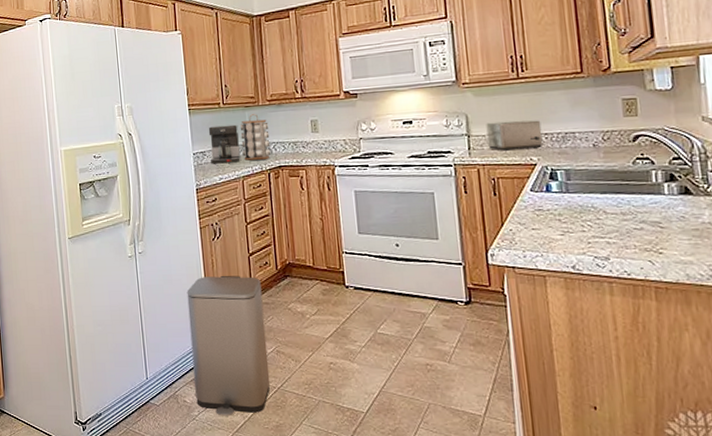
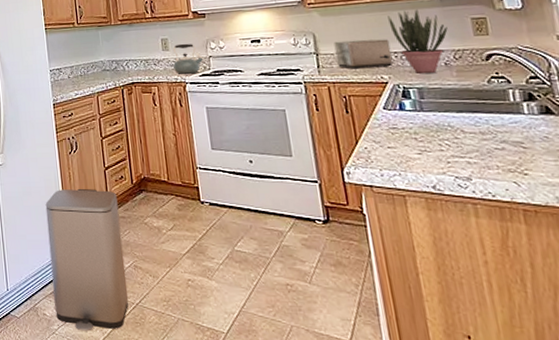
coffee maker: present [208,124,242,164] -> none [63,43,96,81]
spice rack: present [240,113,271,161] -> none [93,32,124,78]
kettle: none [322,125,355,157] -> present [173,43,205,74]
potted plant: none [541,90,599,156] -> present [388,9,448,74]

